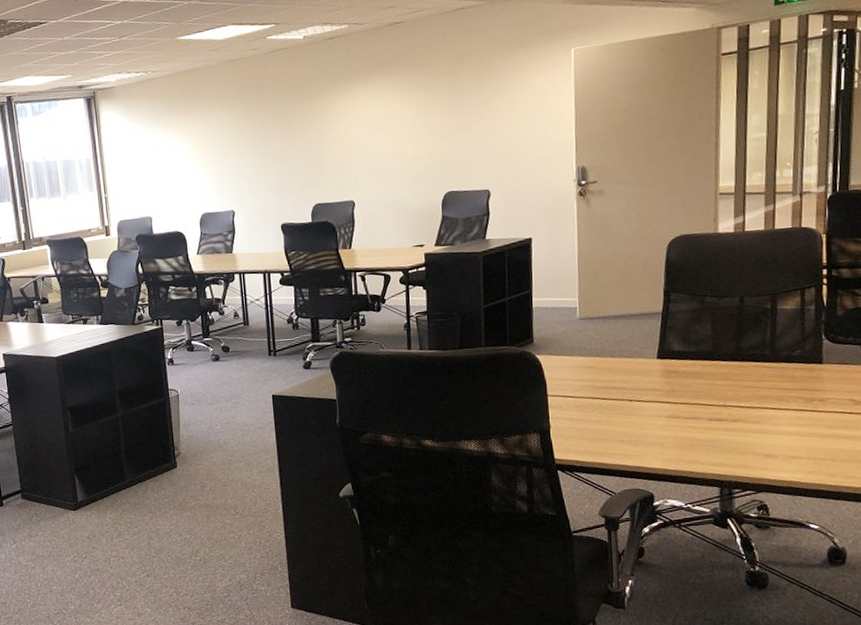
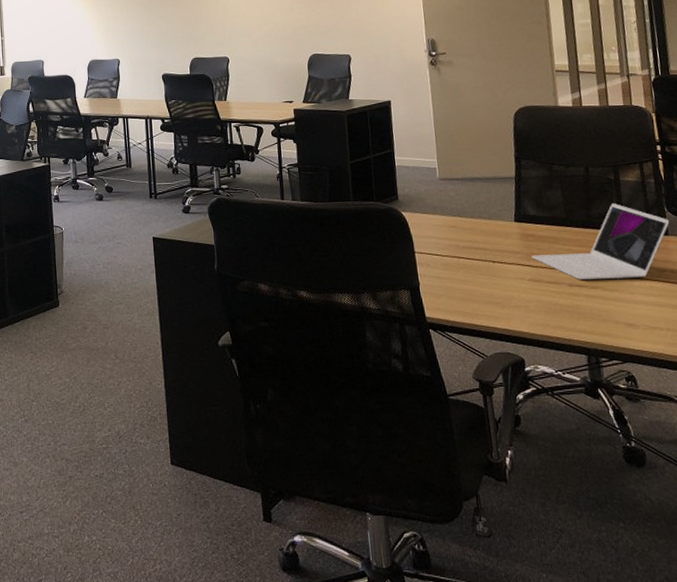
laptop: none [672,334,826,414] -> present [531,204,670,280]

